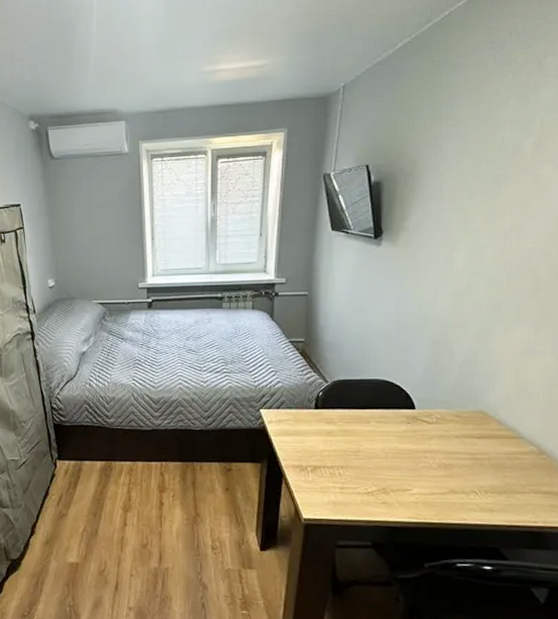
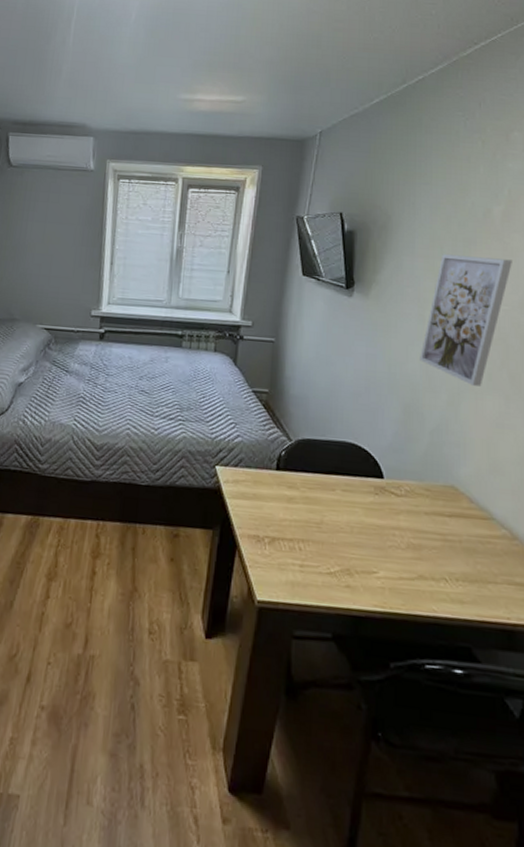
wall art: none [449,192,543,318] -> present [420,254,512,386]

